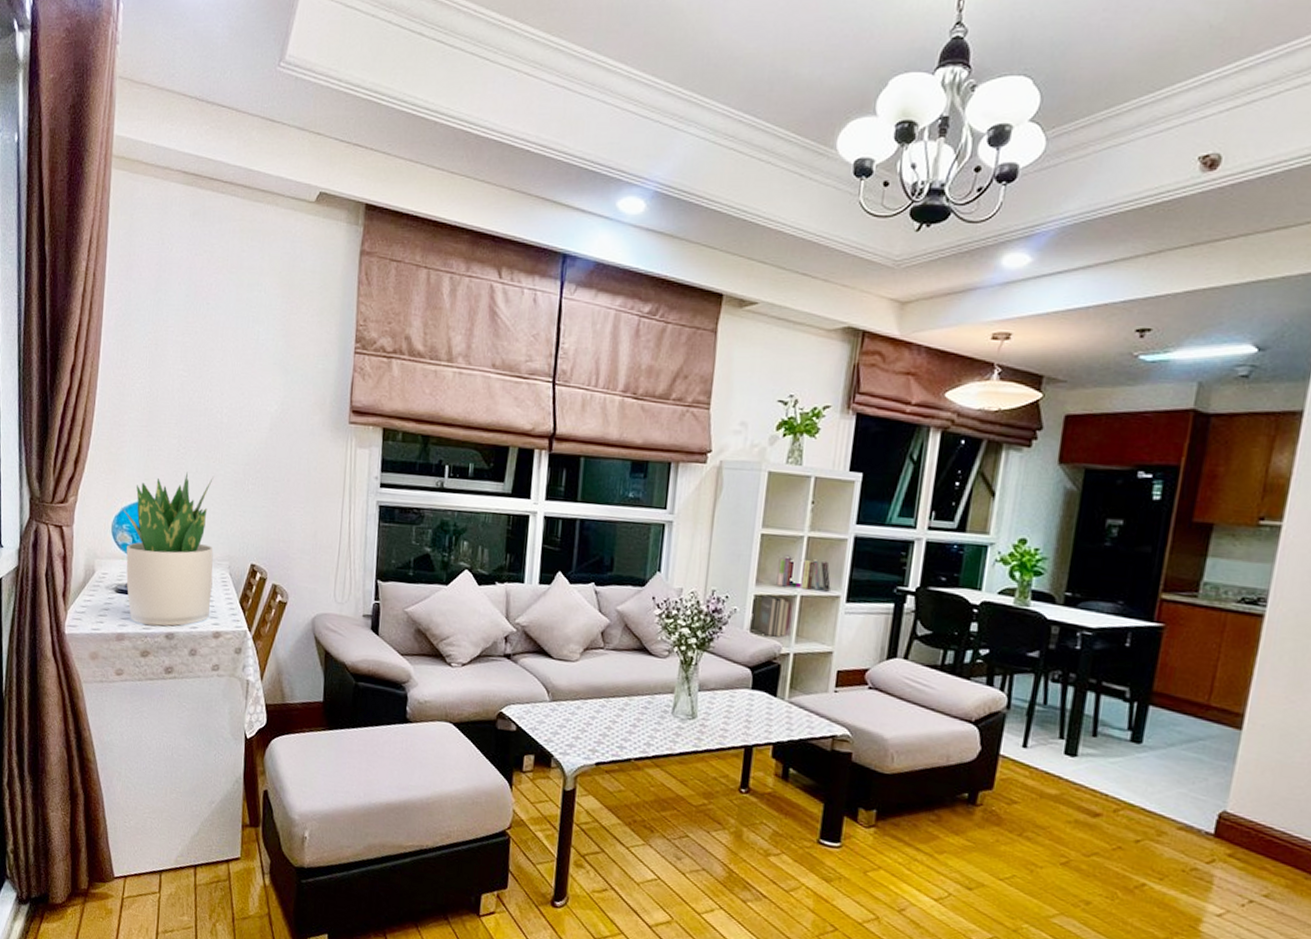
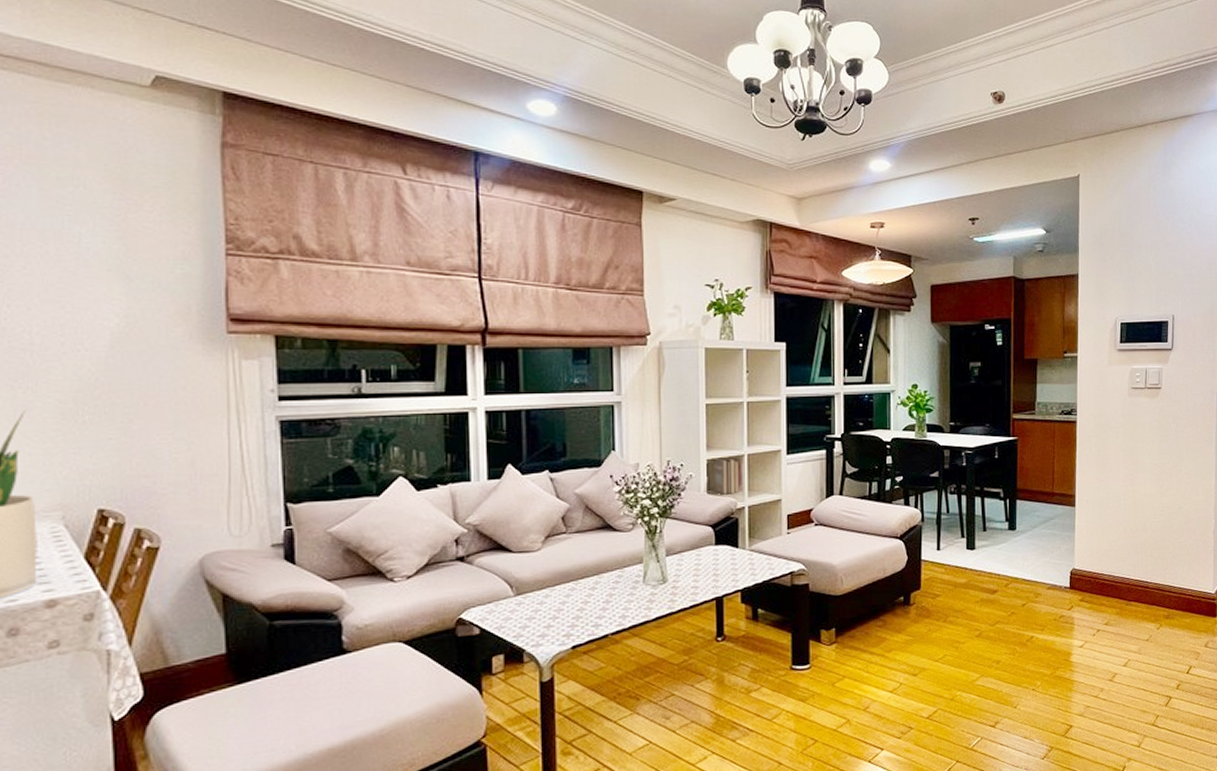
books: present [776,556,831,592] -> none [725,421,772,449]

